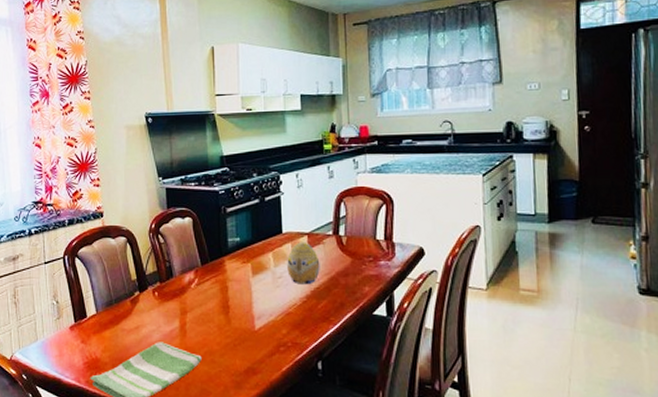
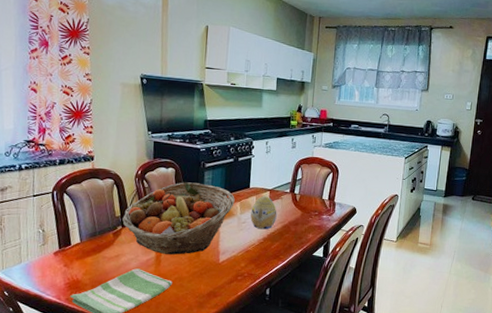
fruit basket: none [139,233,266,323] -> present [122,182,235,255]

